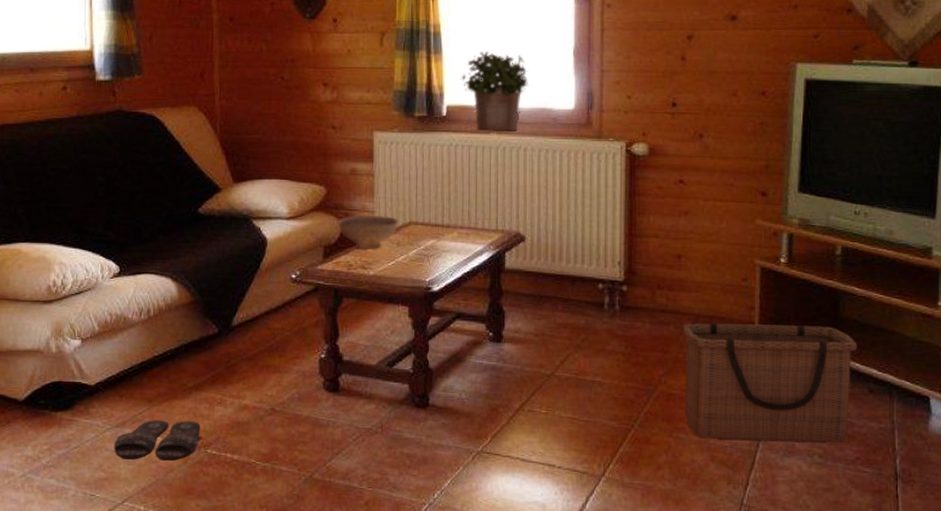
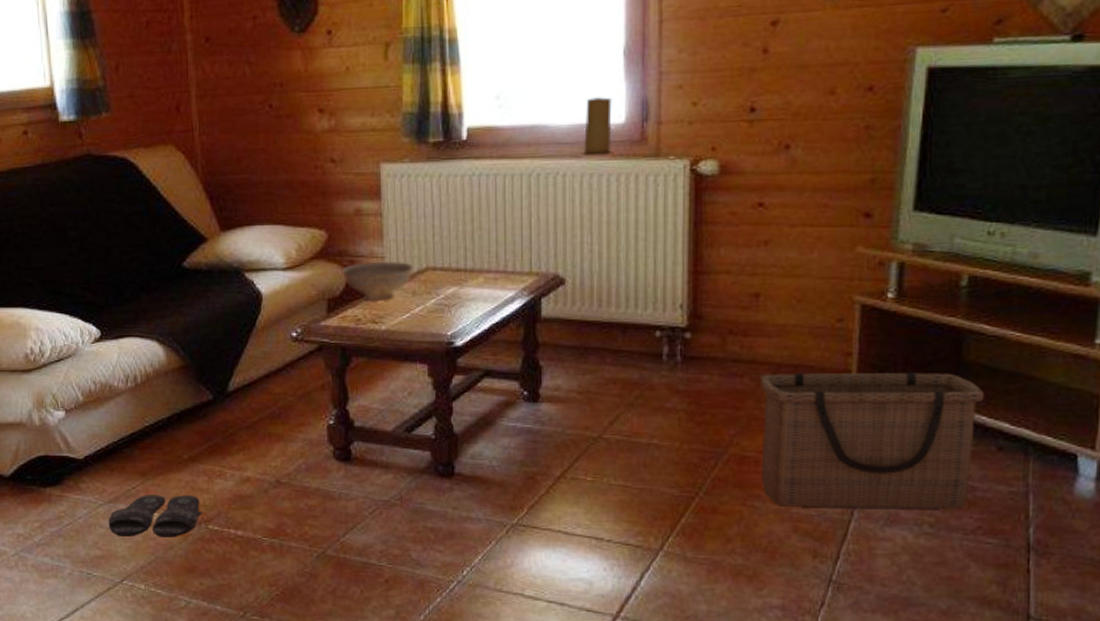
potted plant: present [460,51,529,134] -> none [482,57,568,158]
candle: none [539,87,565,136] -> present [581,97,614,157]

